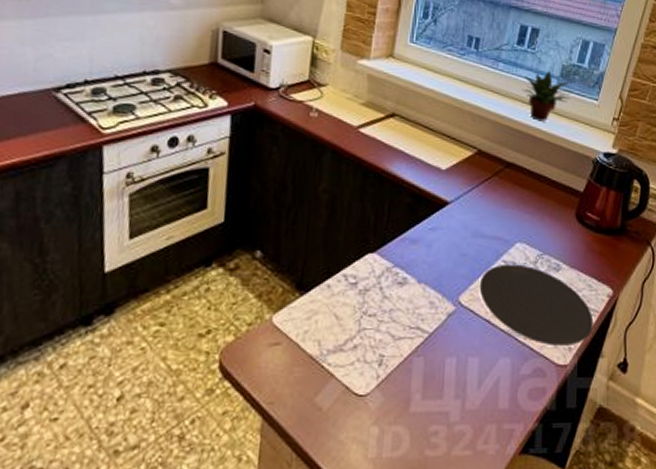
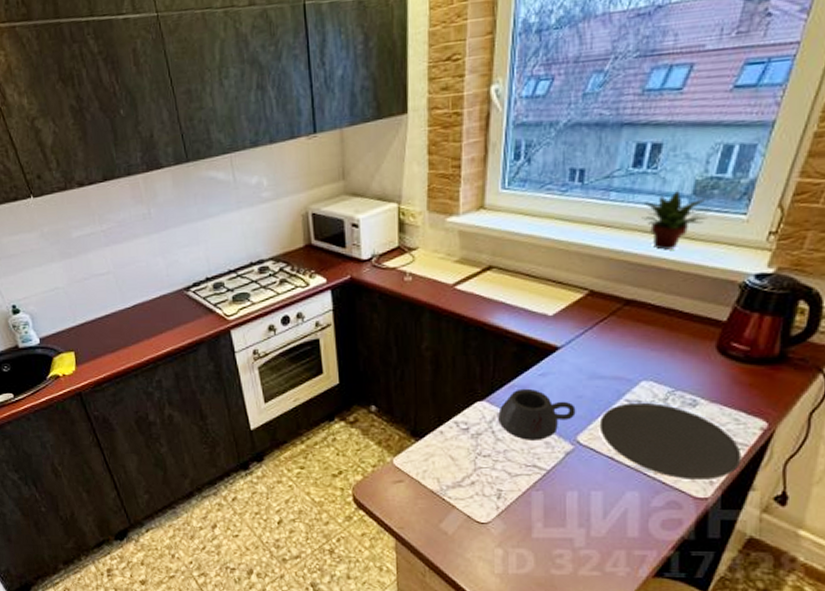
cup: none [386,242,460,301] -> present [497,388,576,442]

